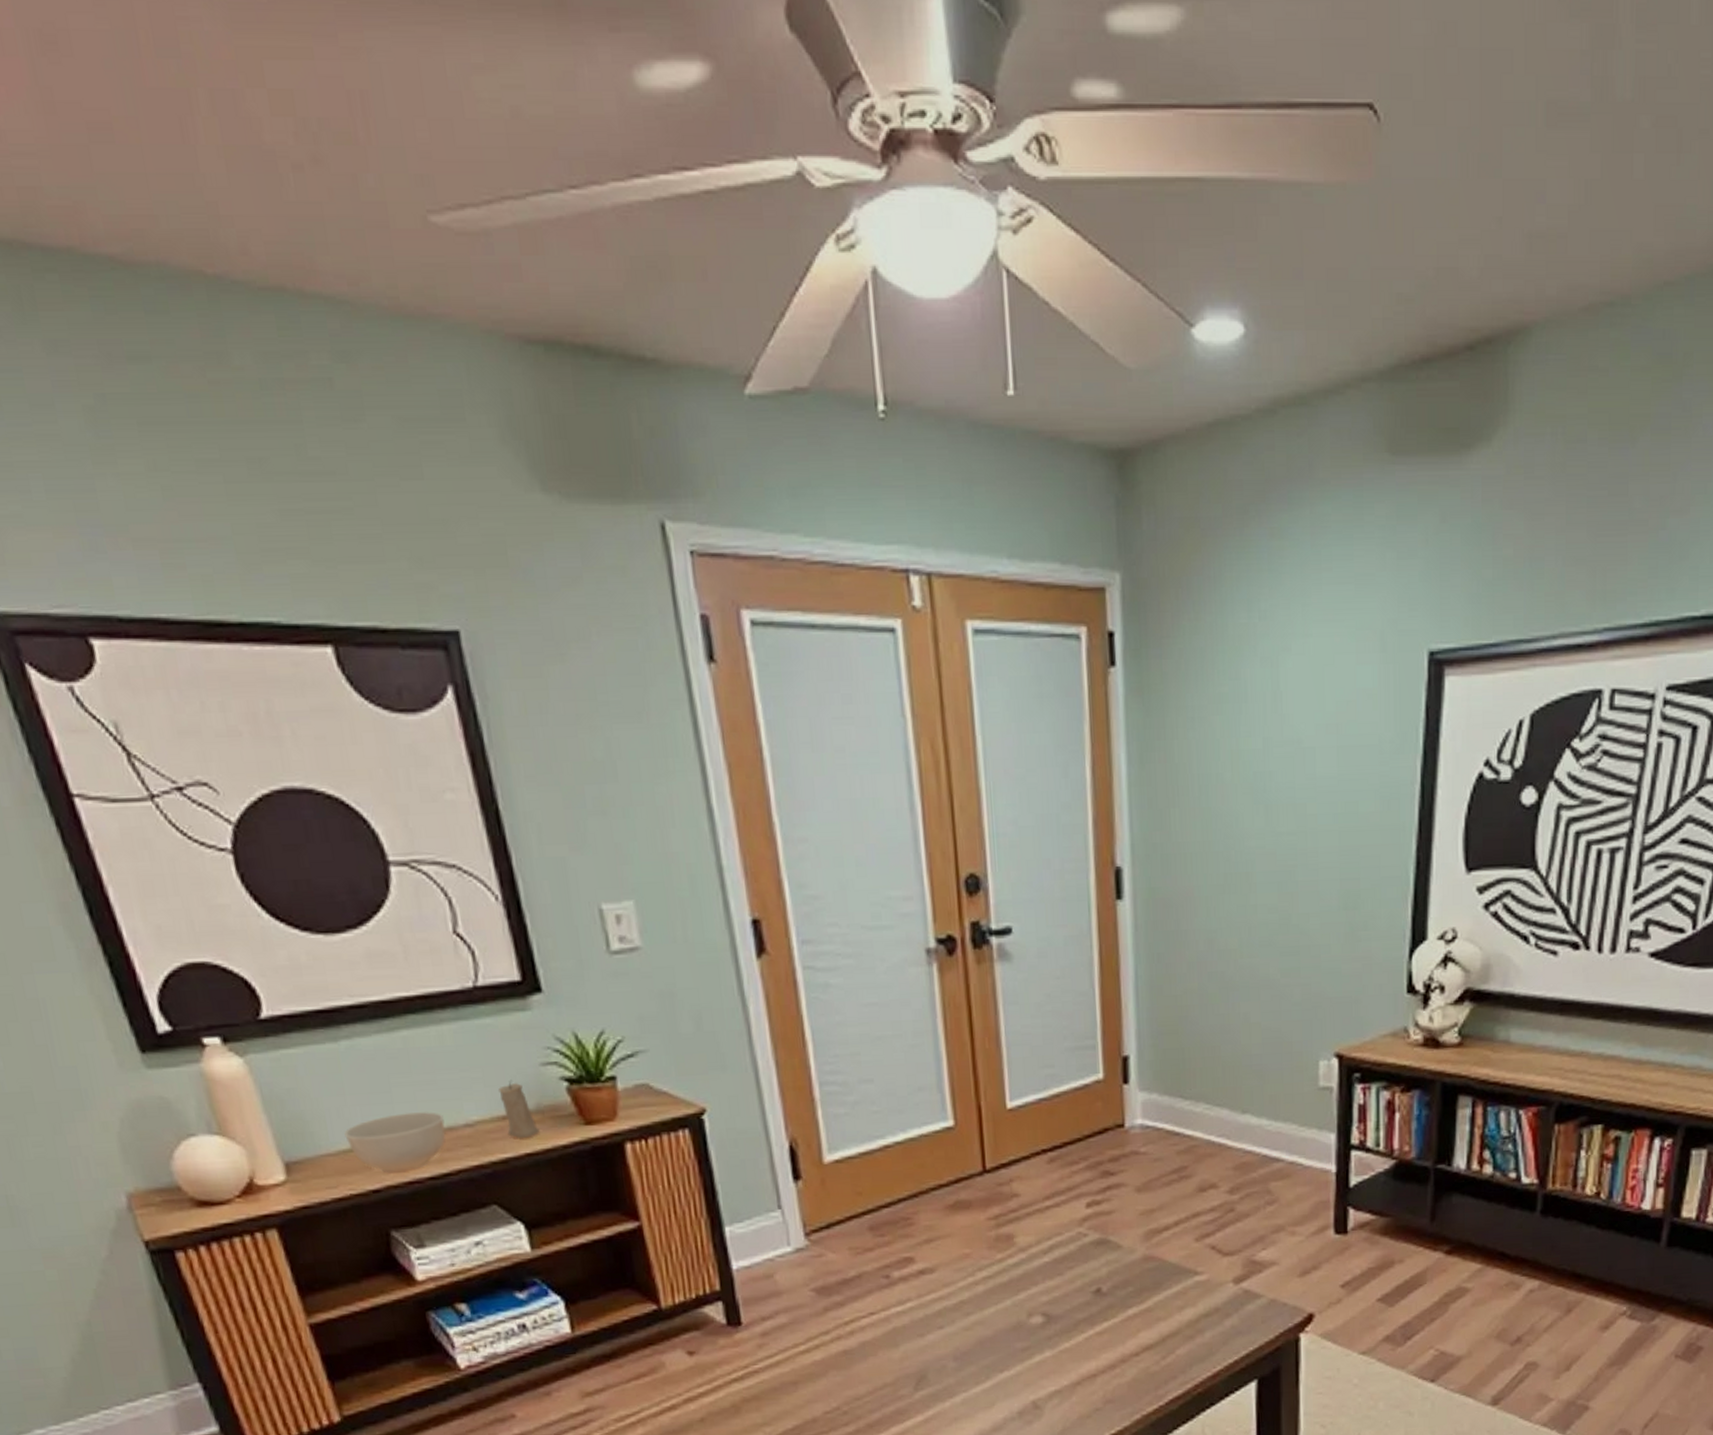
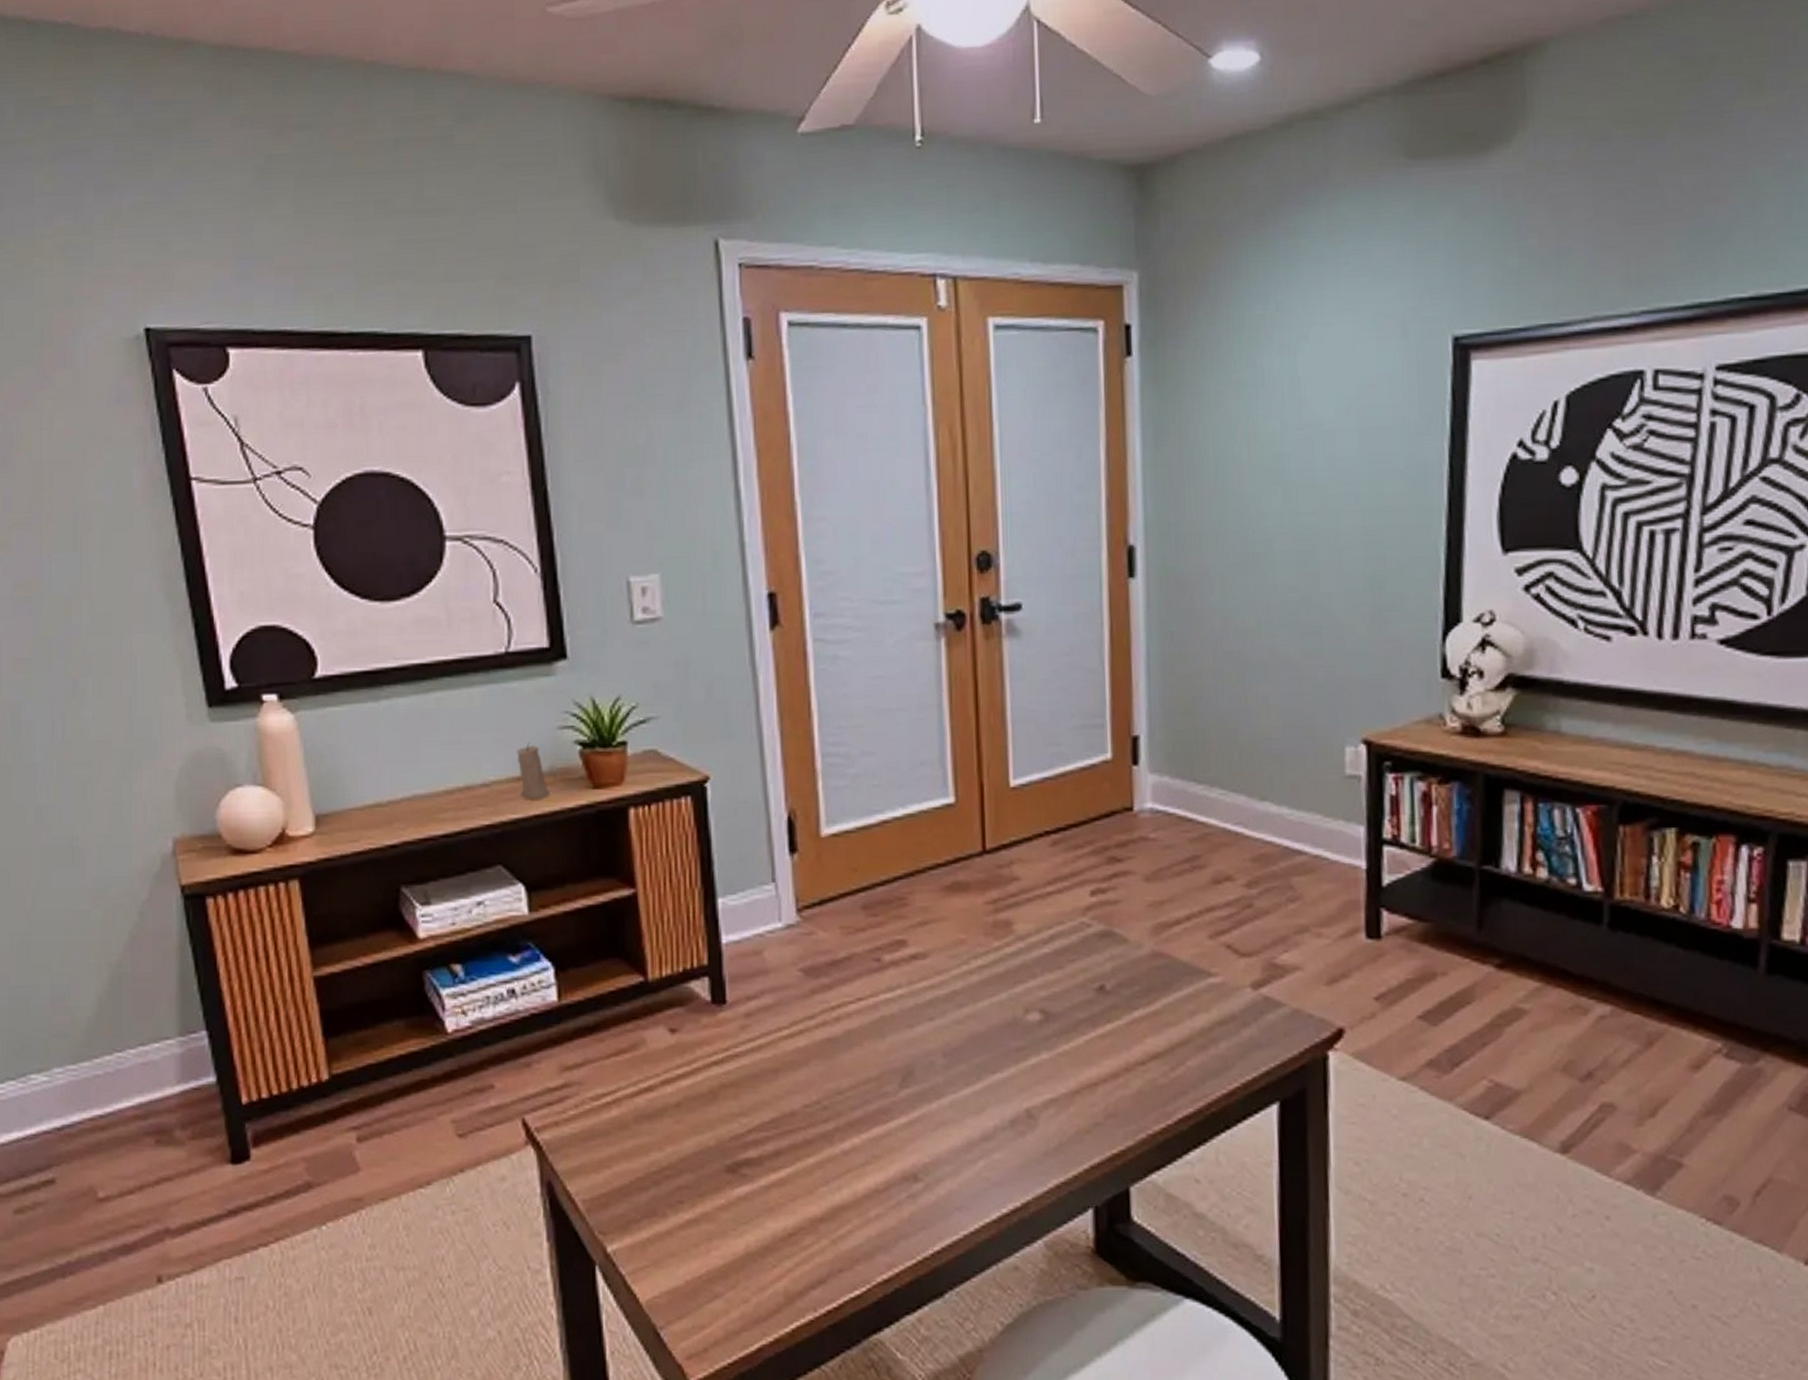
bowl: present [344,1112,446,1173] -> none [372,771,463,829]

